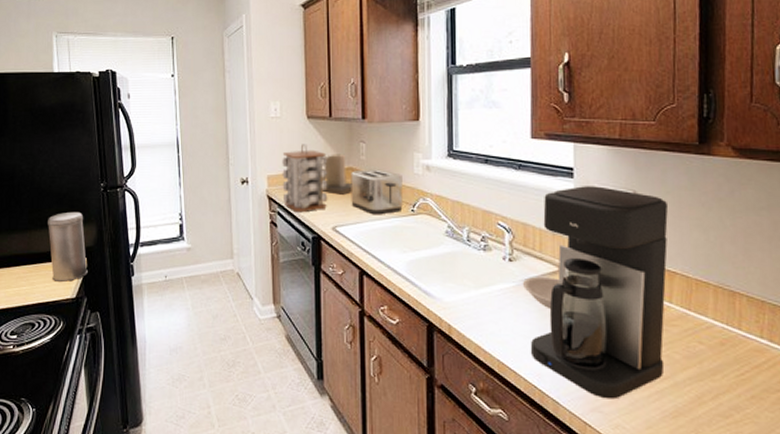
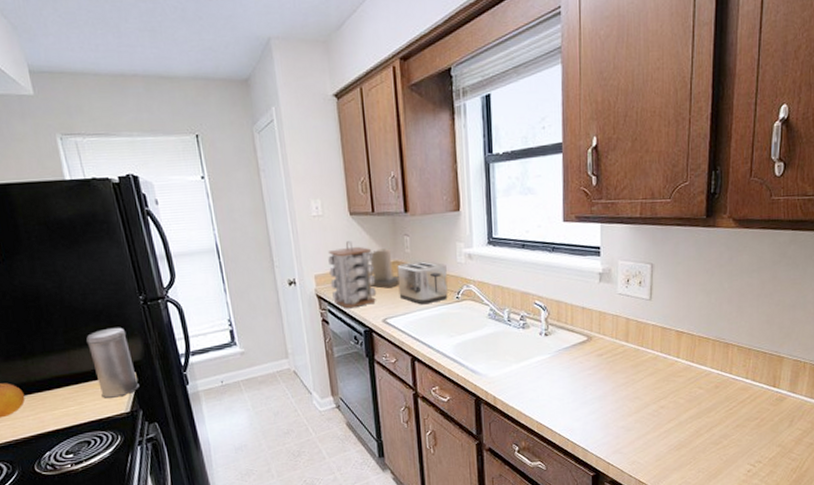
dish: present [523,276,559,310] -> none [557,346,588,374]
coffee maker: present [530,186,668,400] -> none [563,262,678,442]

